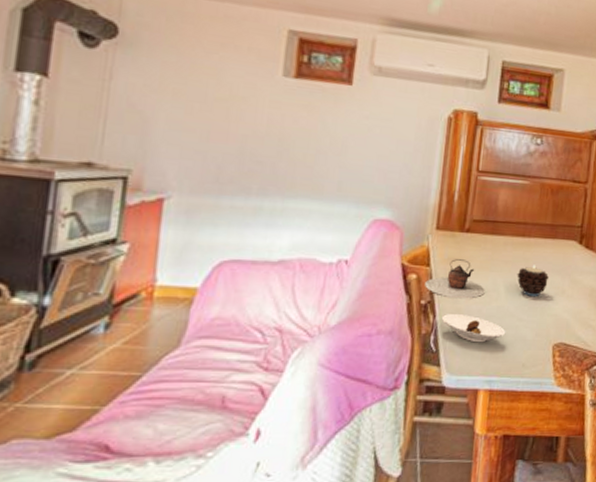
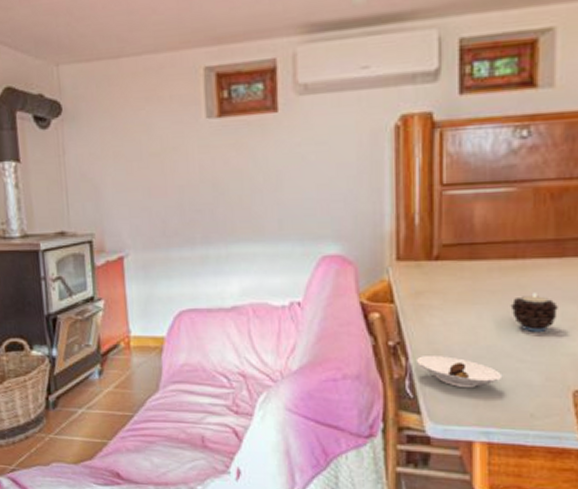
teapot: present [425,259,485,299] -> none [391,292,468,338]

